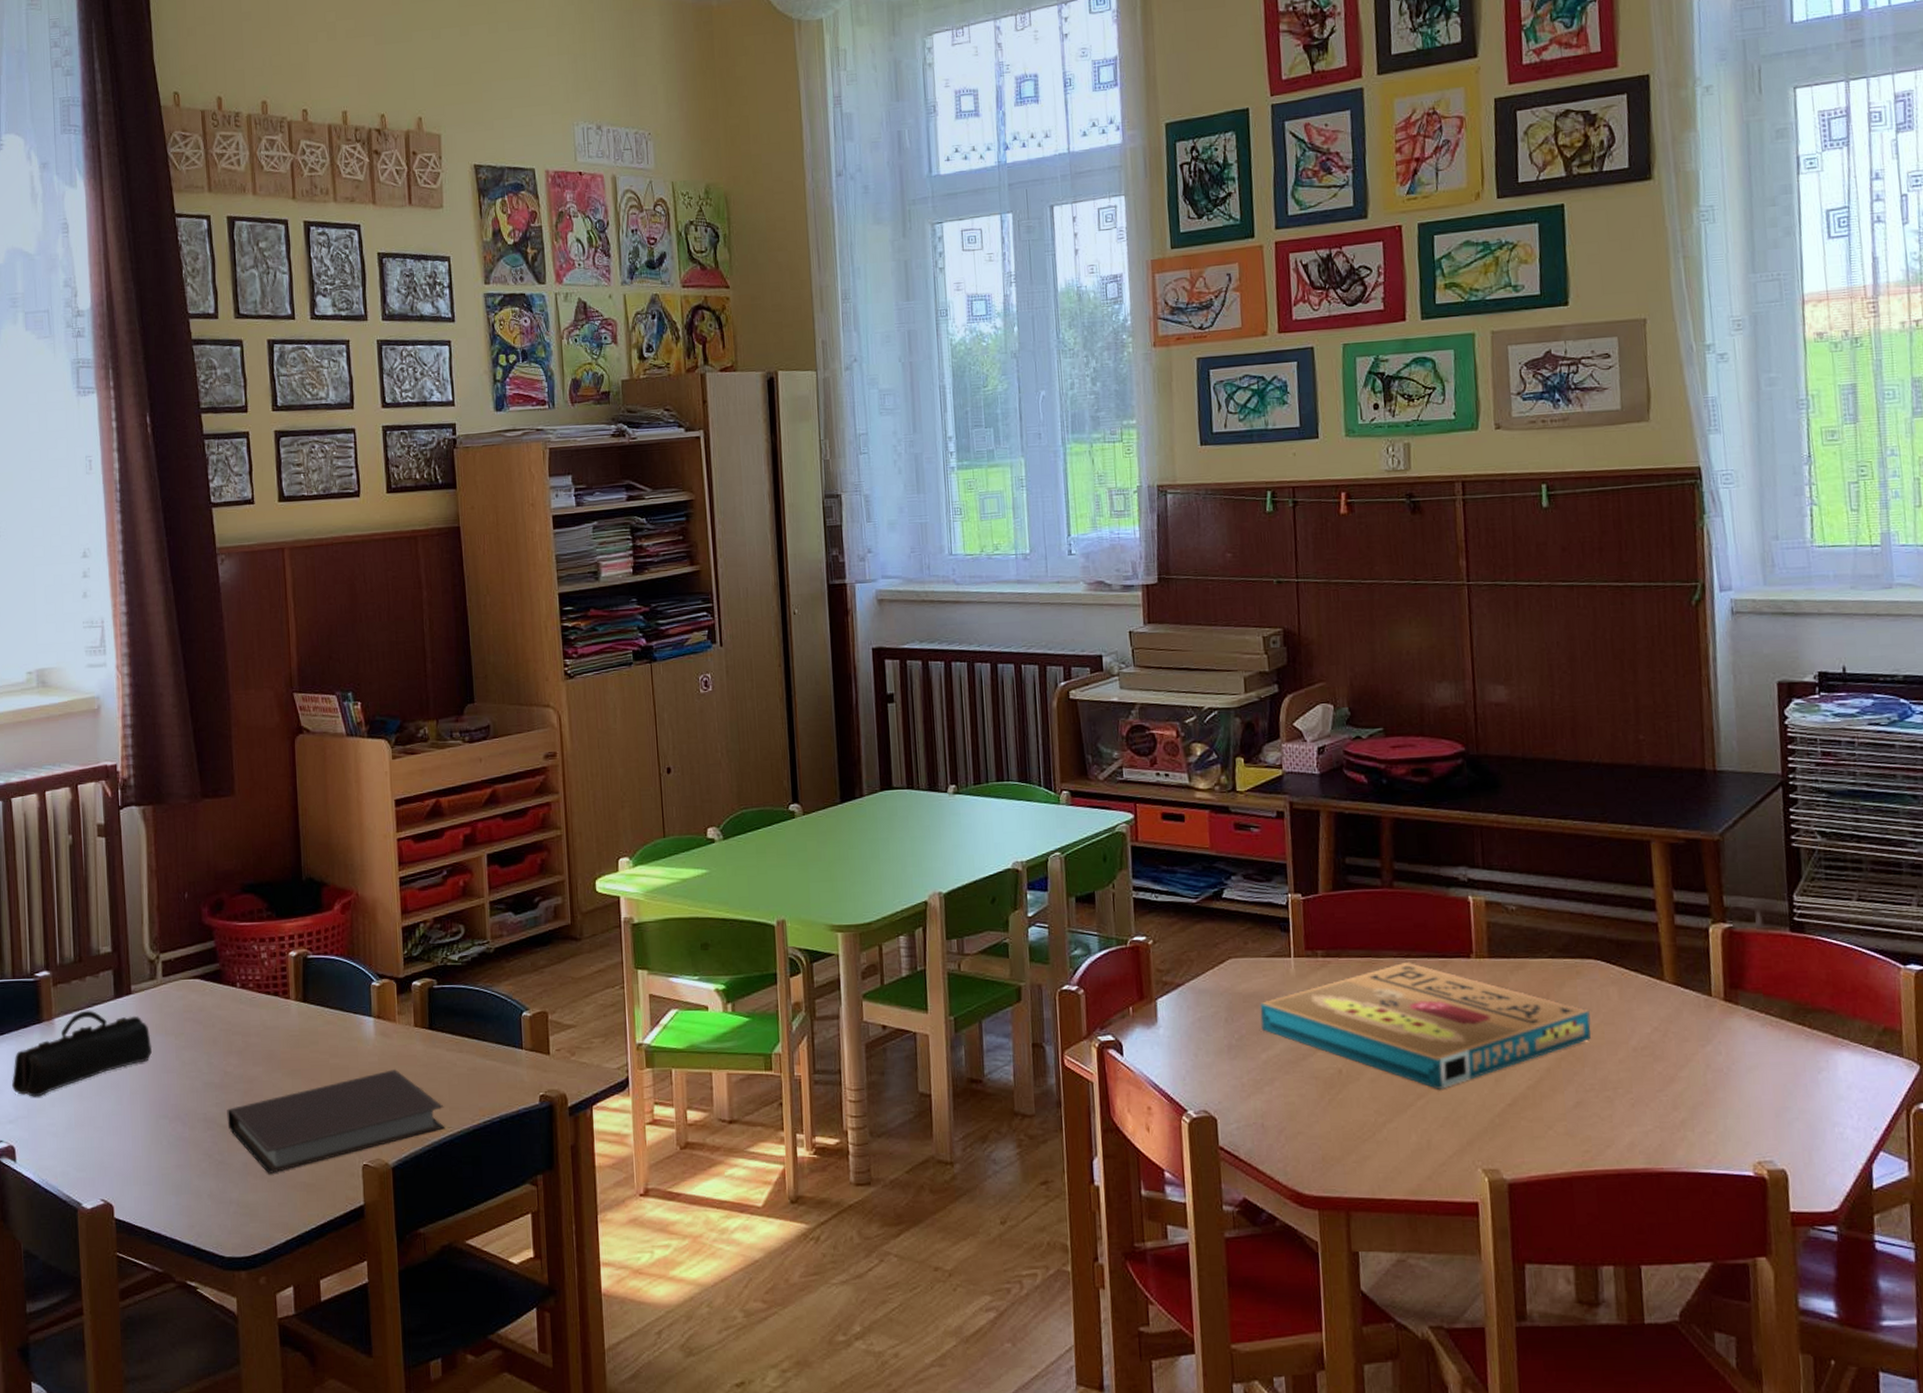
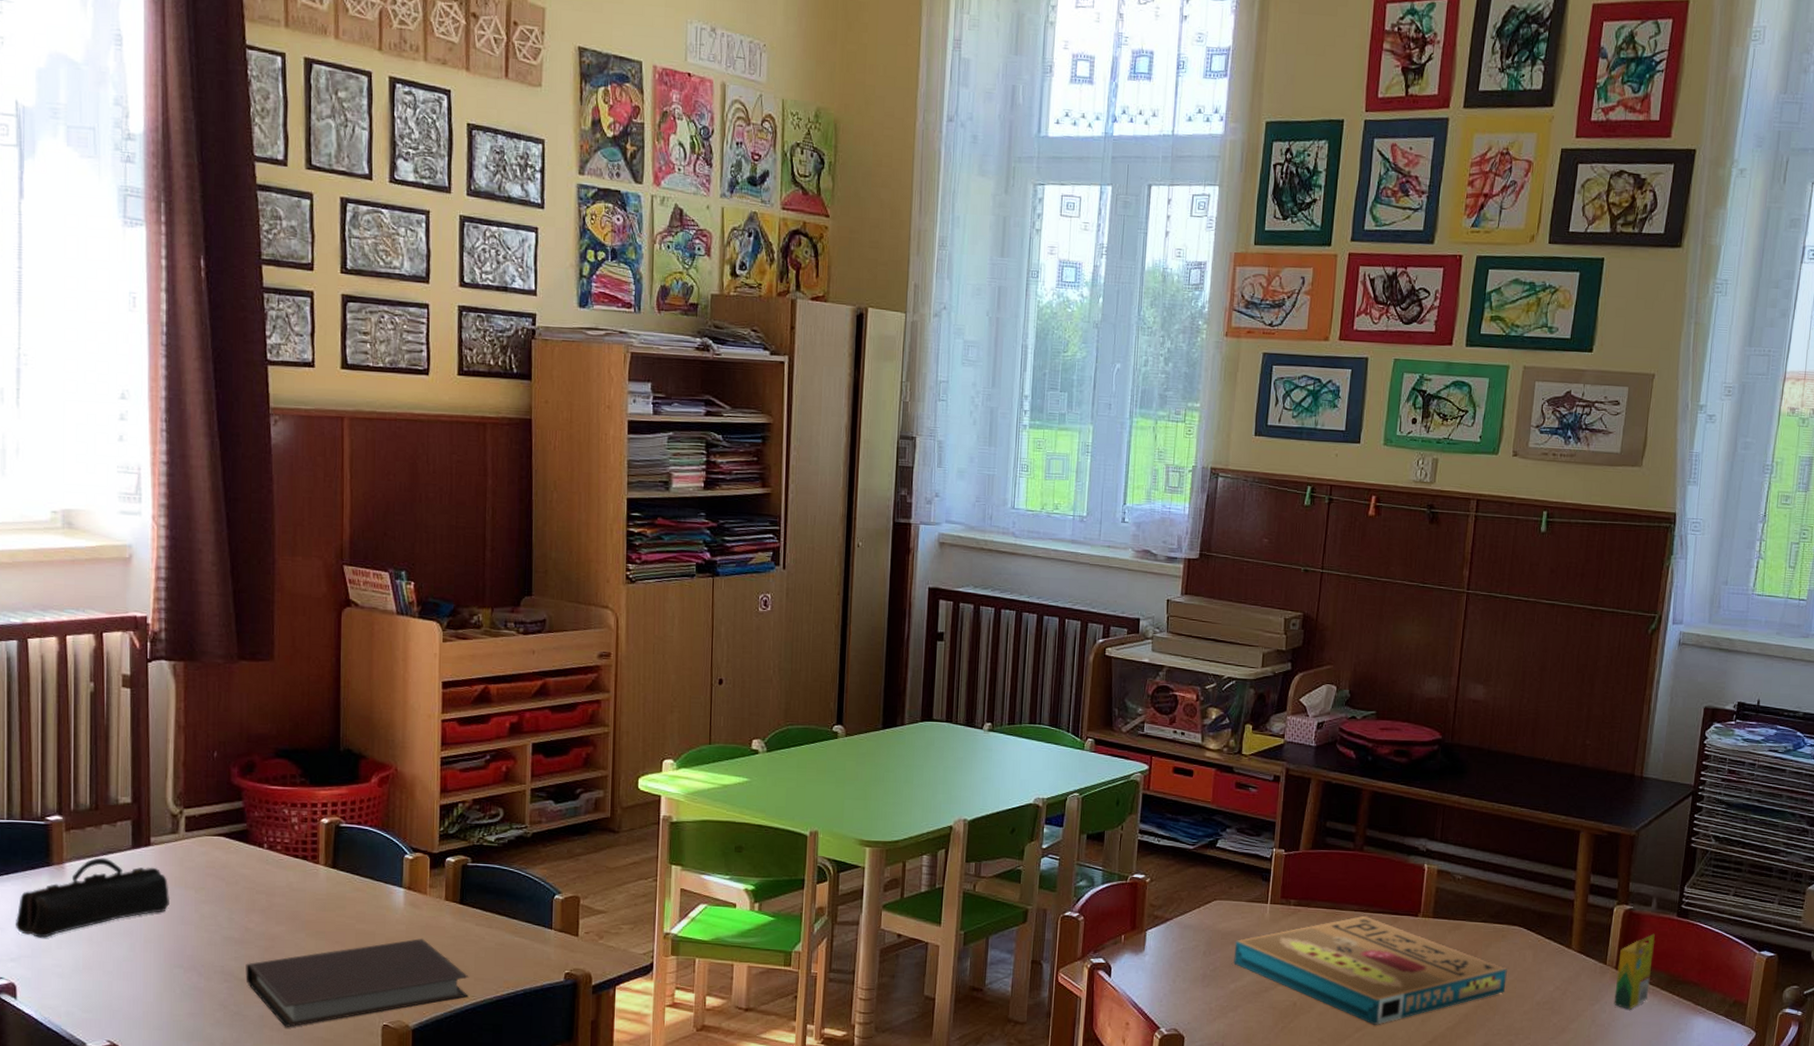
crayon box: none [1726,954,1772,1049] -> present [1614,933,1655,1010]

